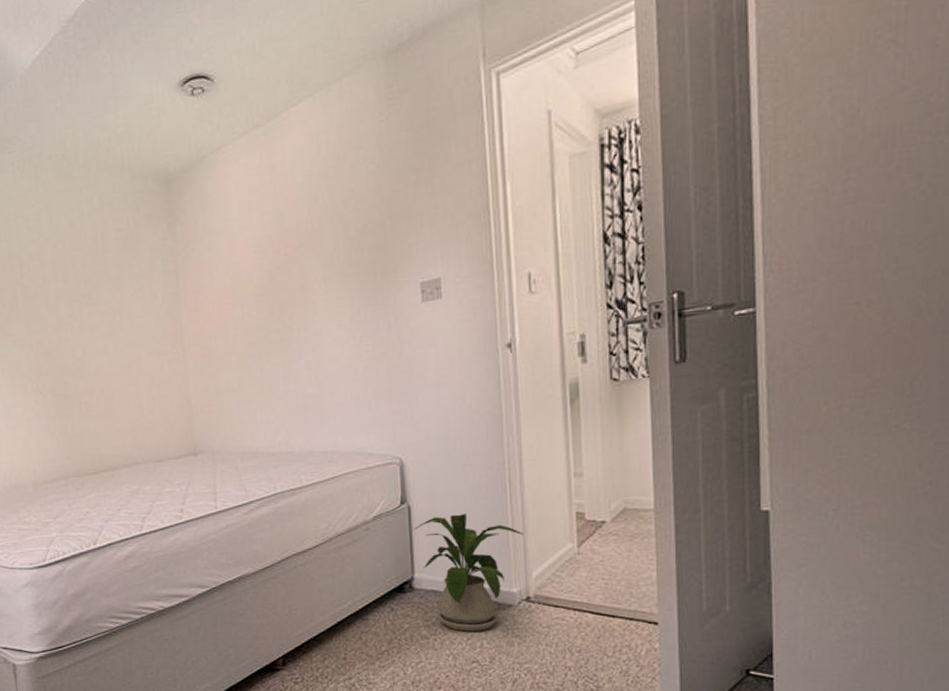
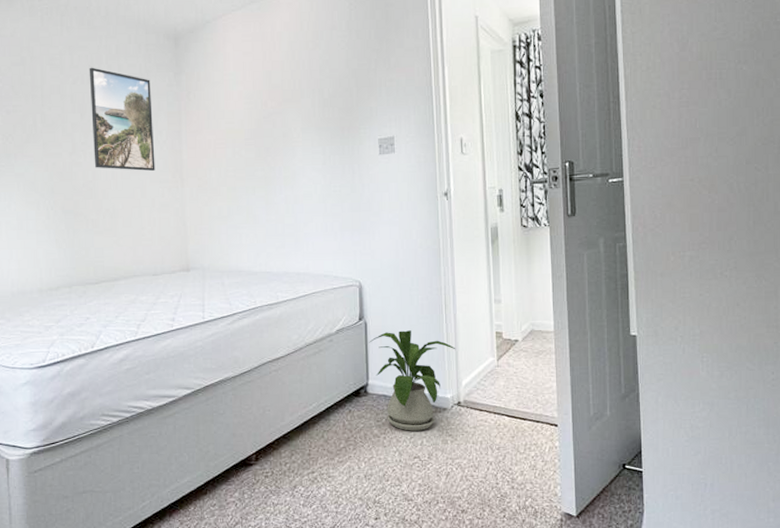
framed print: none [70,225,152,344] -> present [89,67,155,171]

